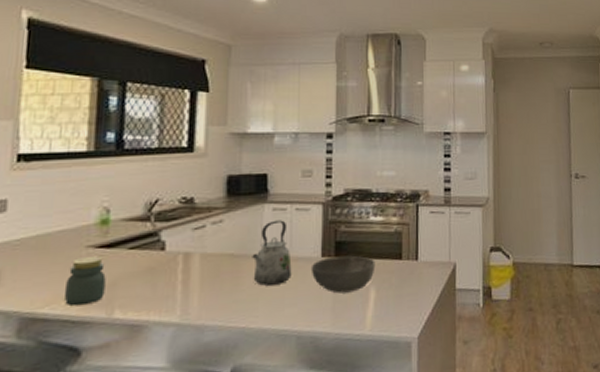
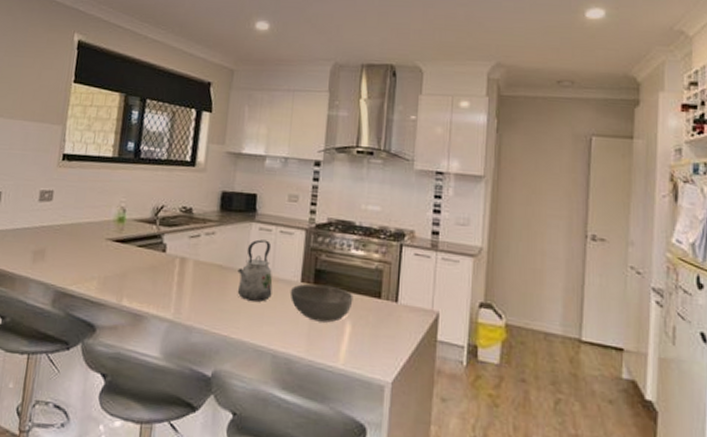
jar: present [63,257,106,307] -> none [87,248,119,290]

